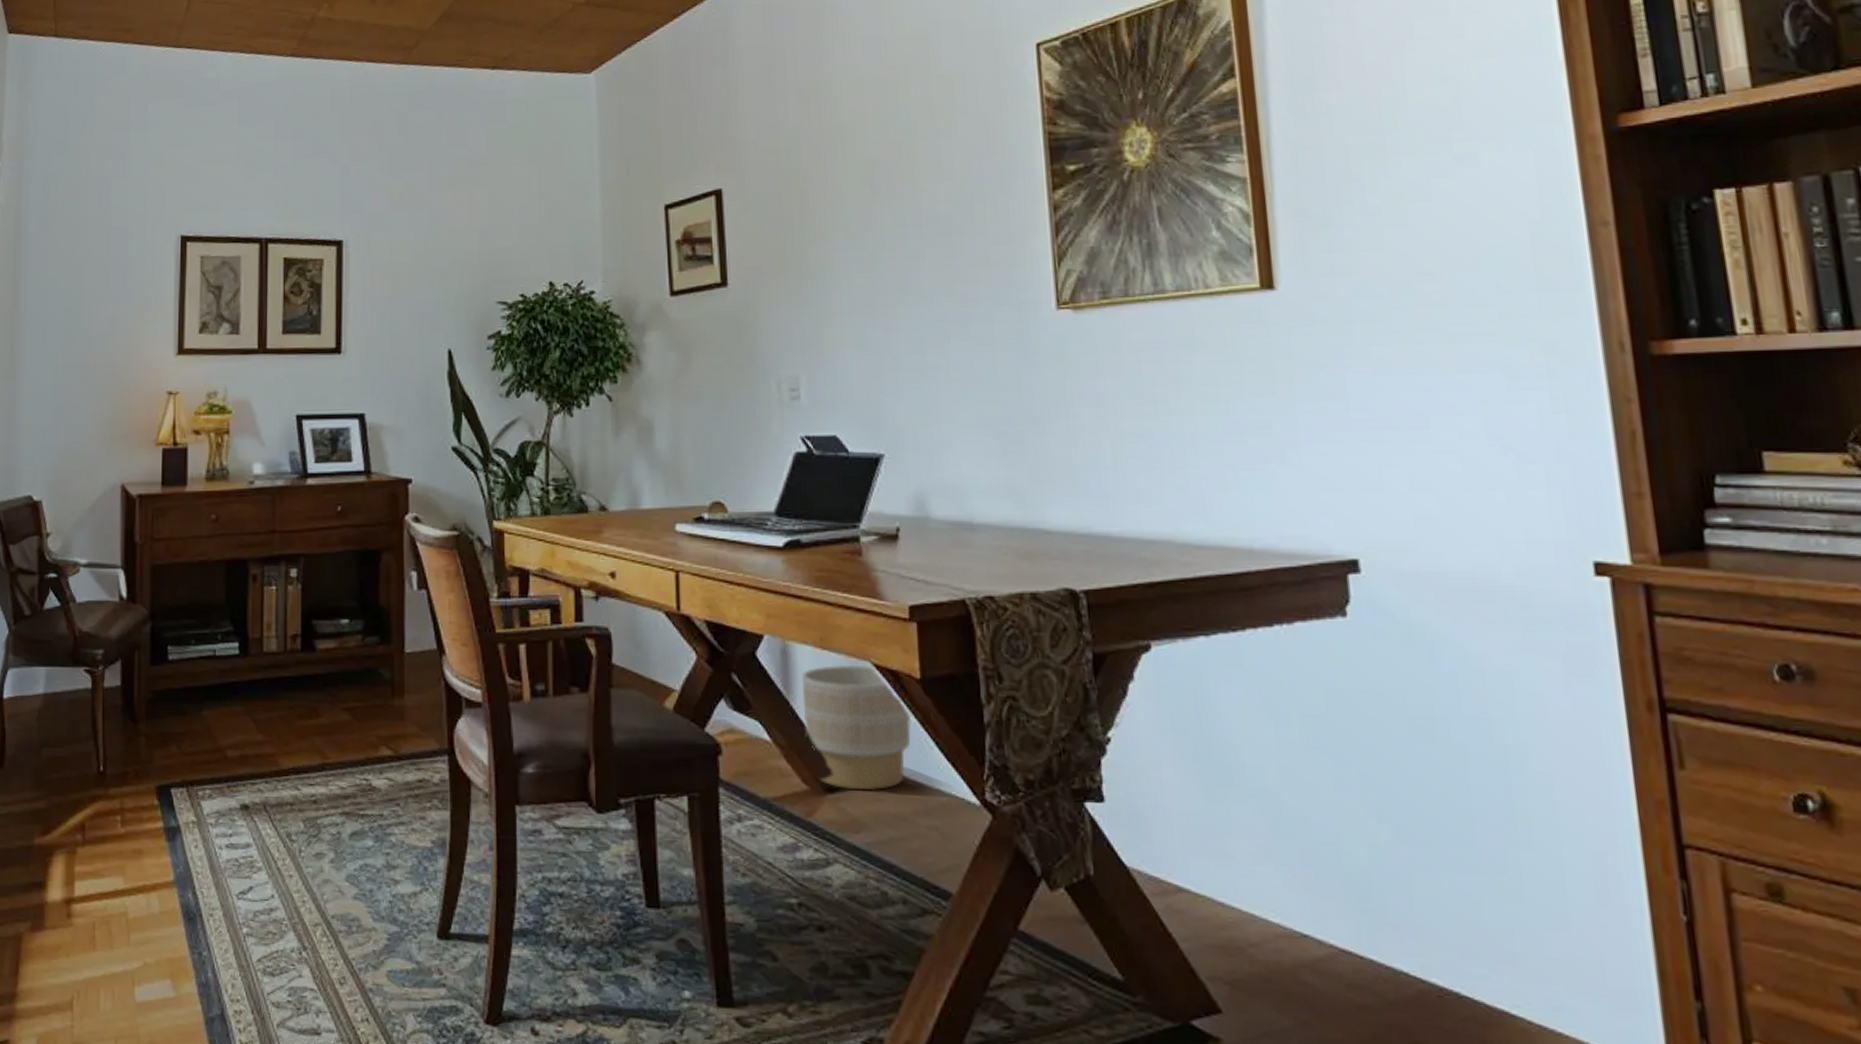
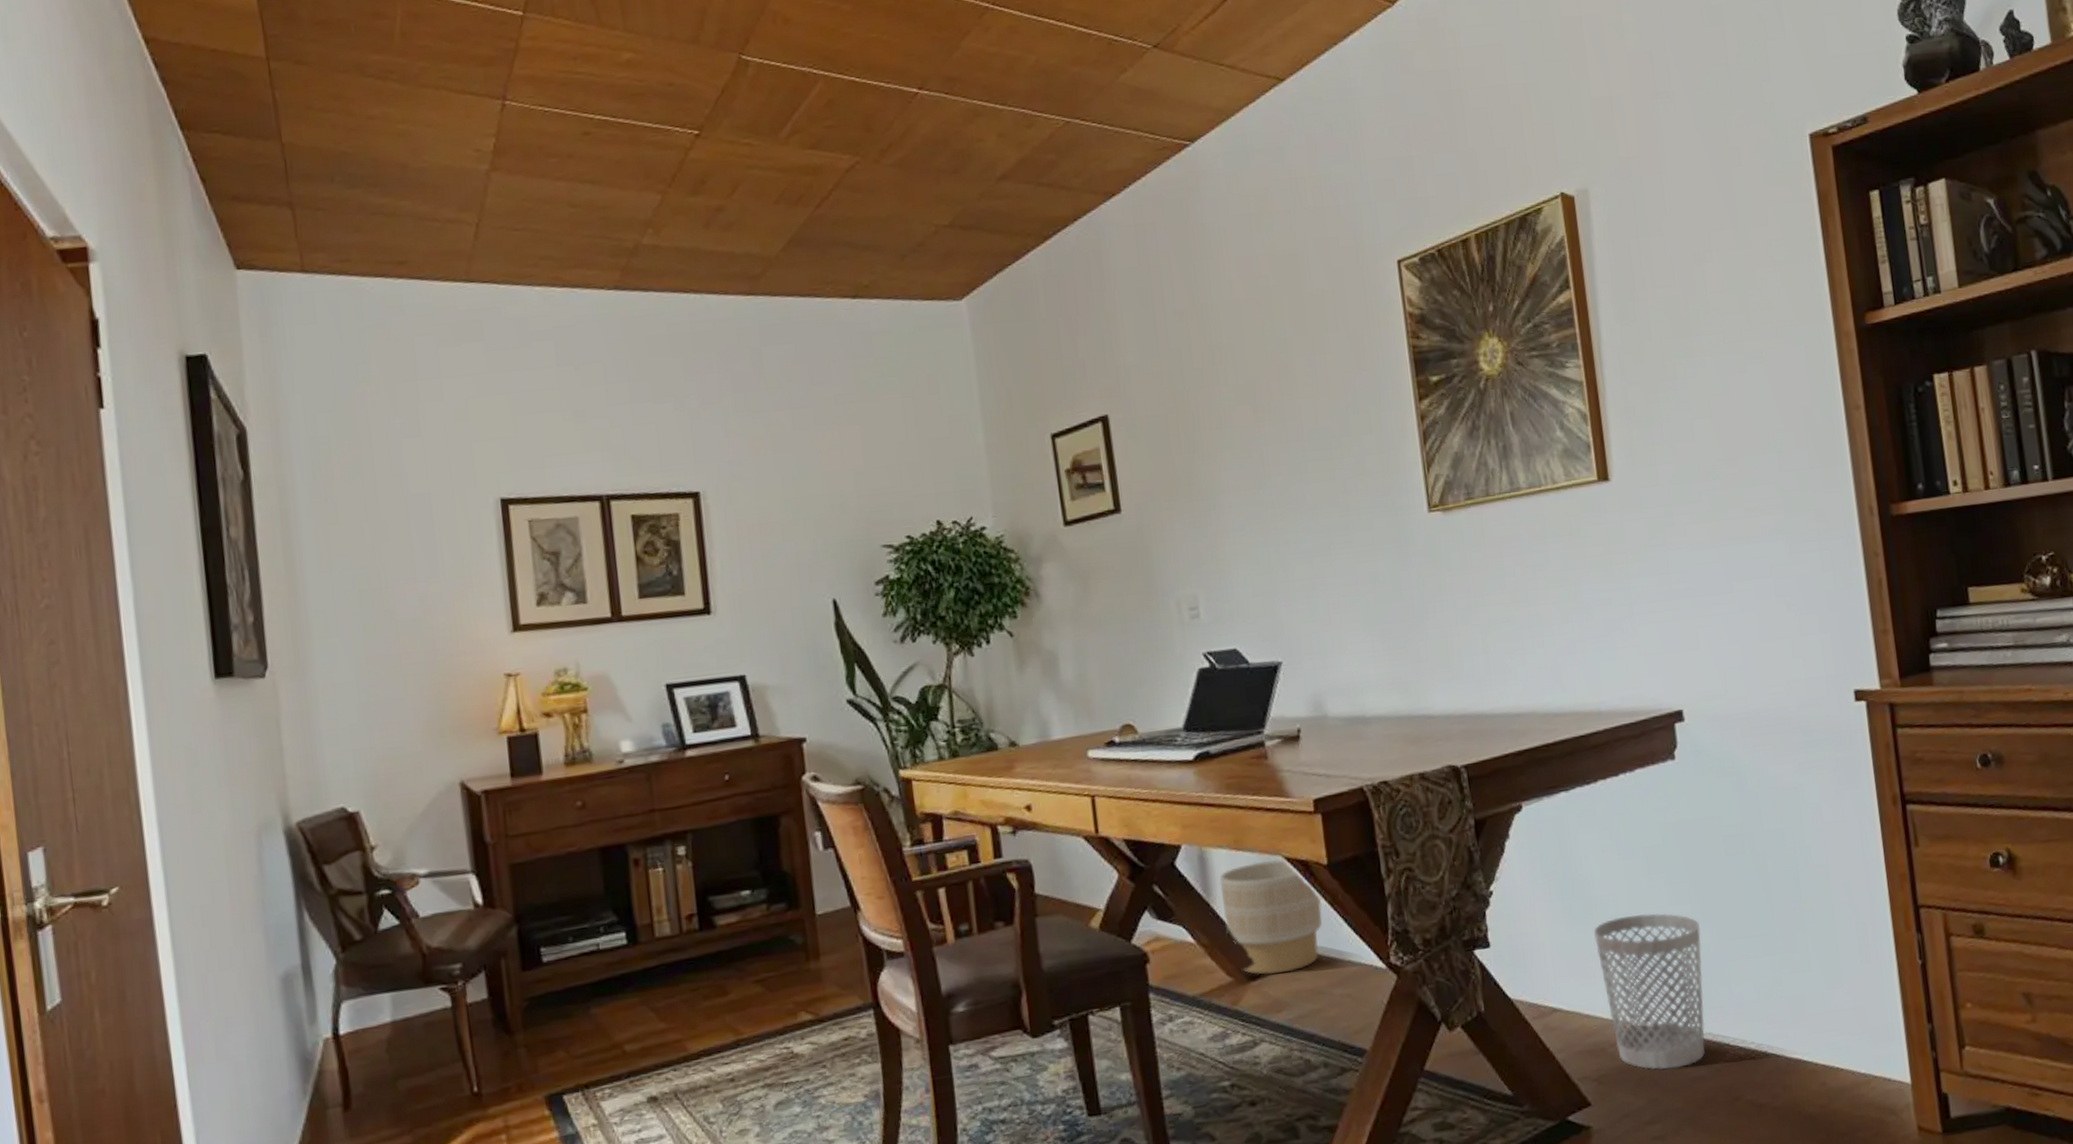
wastebasket: none [1234,794,1376,991] -> present [1594,913,1705,1070]

